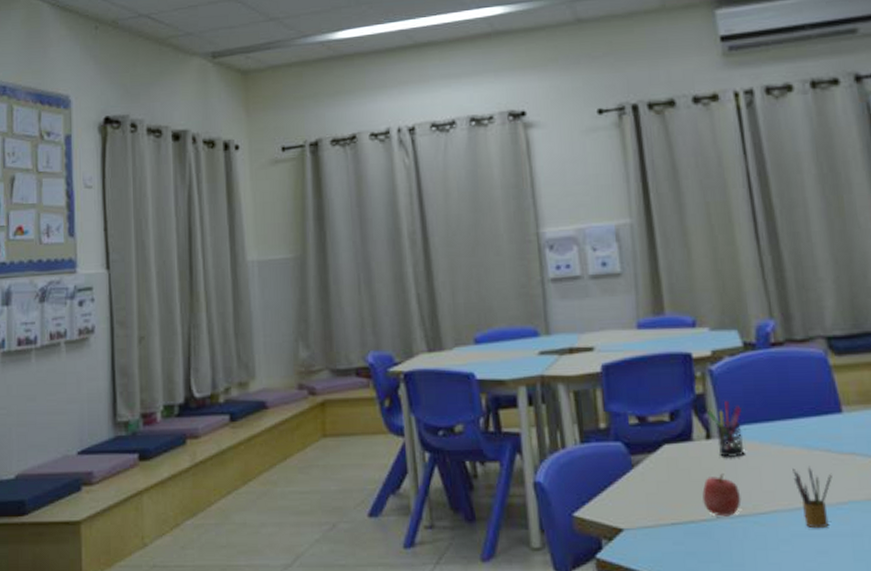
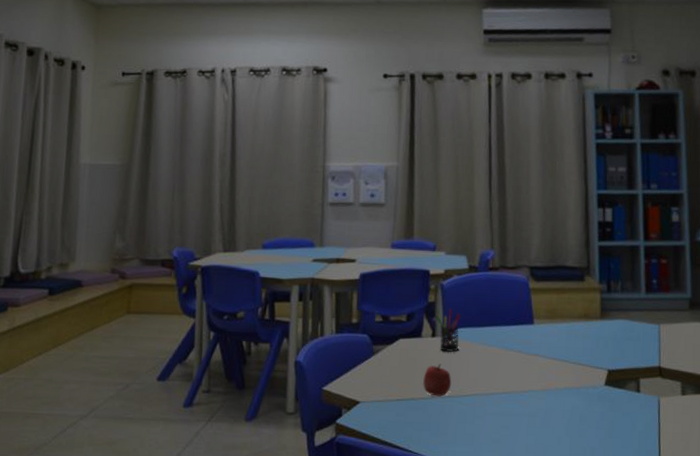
pencil box: present [792,466,832,529] -> none [492,362,520,410]

